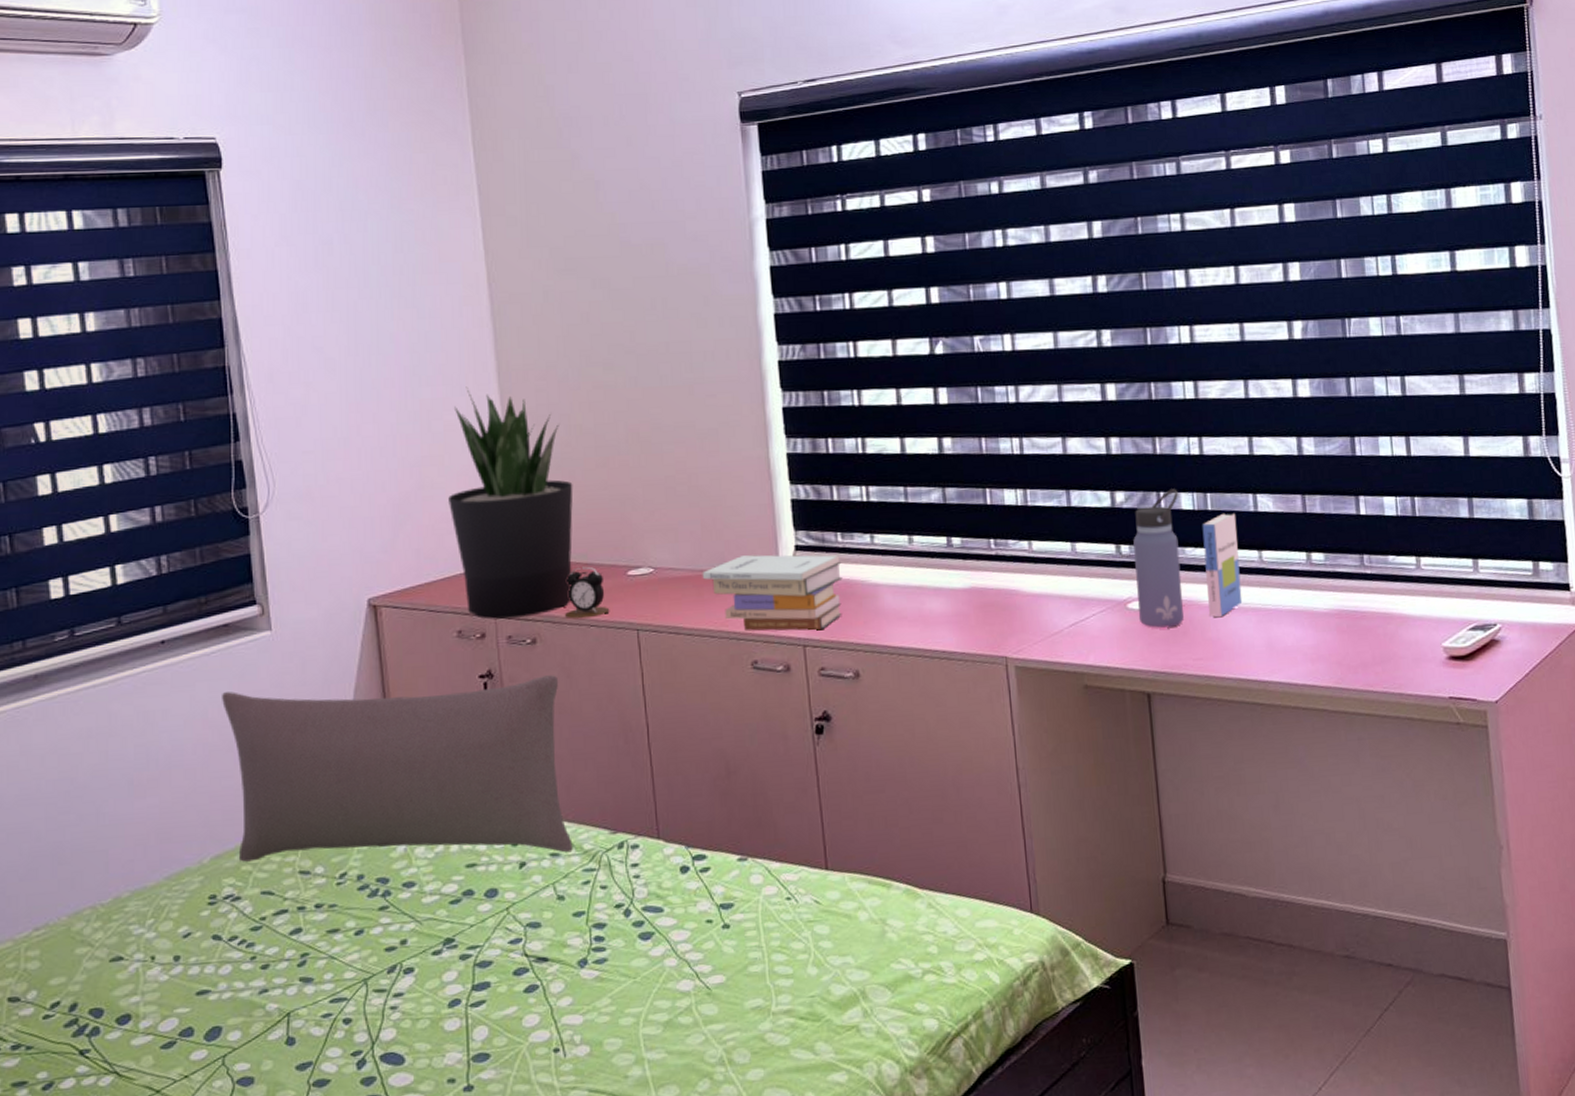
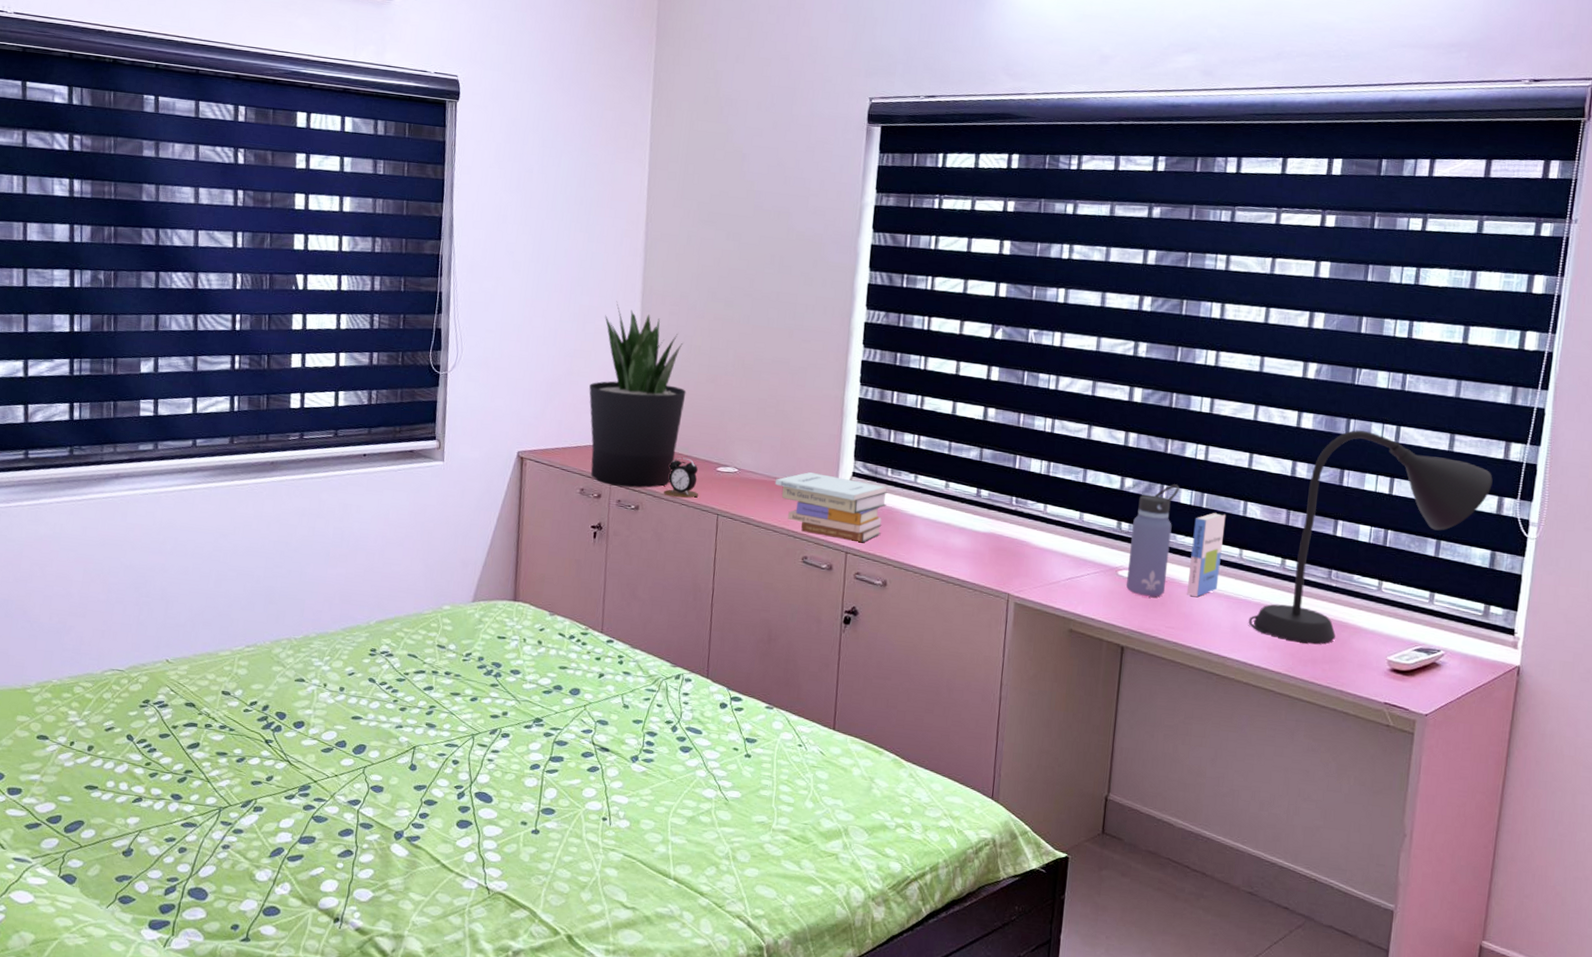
pillow: present [222,675,573,862] -> none [395,501,651,674]
desk lamp: none [1283,388,1514,646] -> present [1248,430,1493,644]

